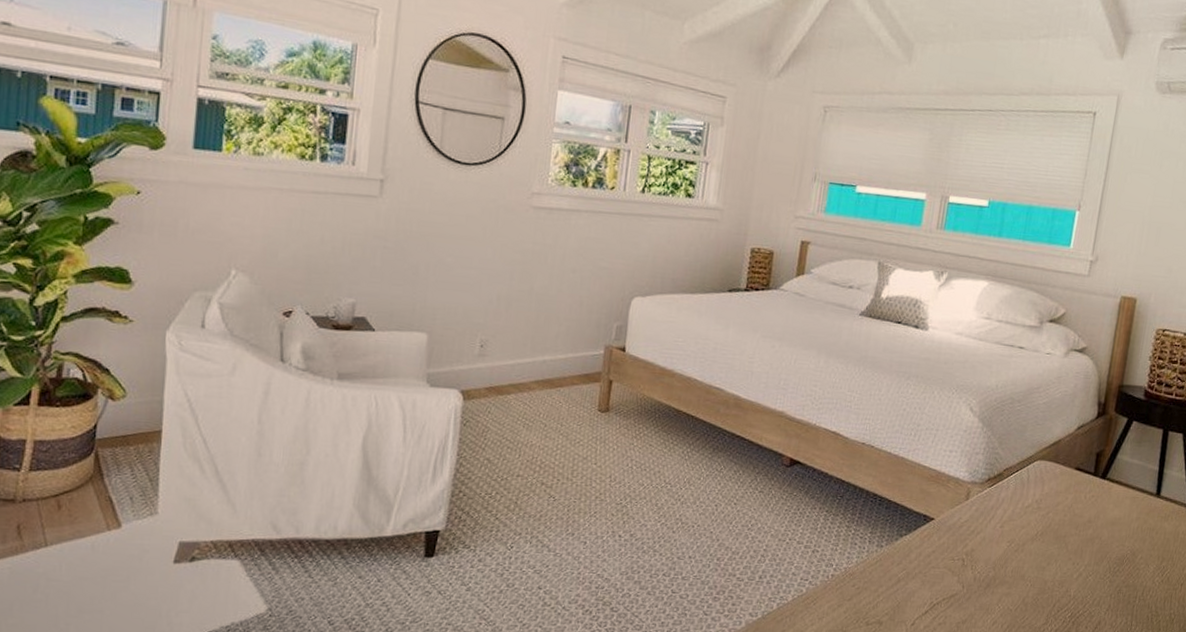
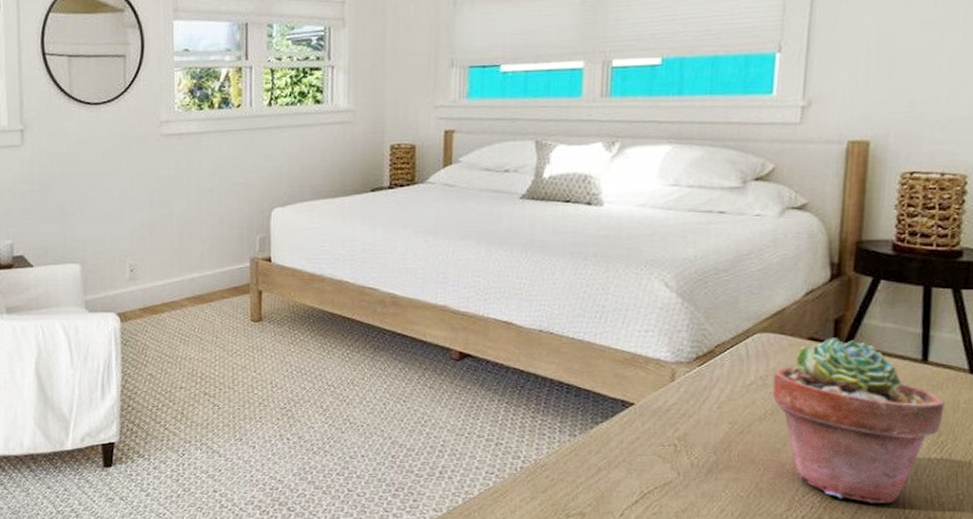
potted succulent: none [1044,469,1169,620] -> present [772,338,945,503]

